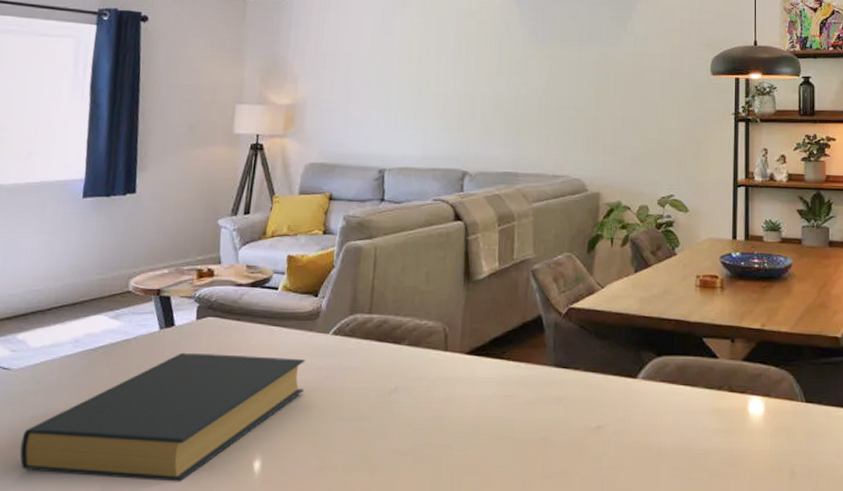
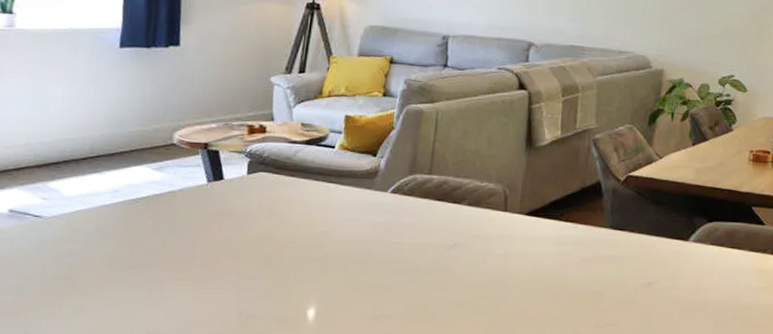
hardback book: present [20,352,306,482] -> none [55,205,363,328]

